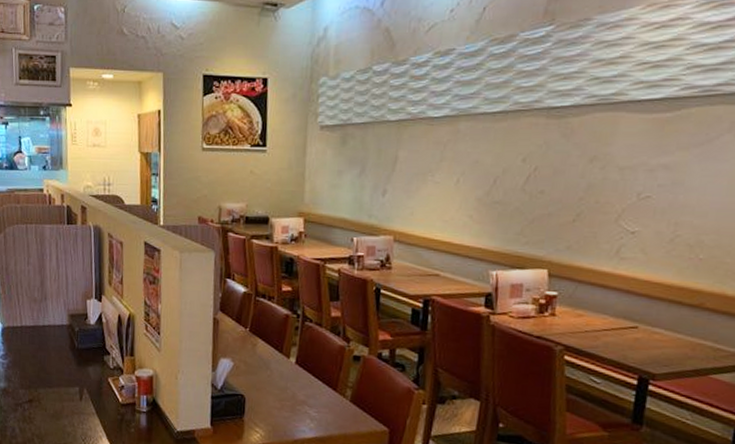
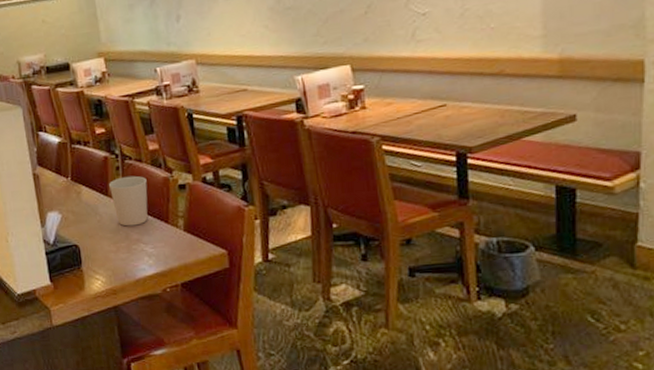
dixie cup: none [285,337,323,388] -> present [109,175,148,227]

